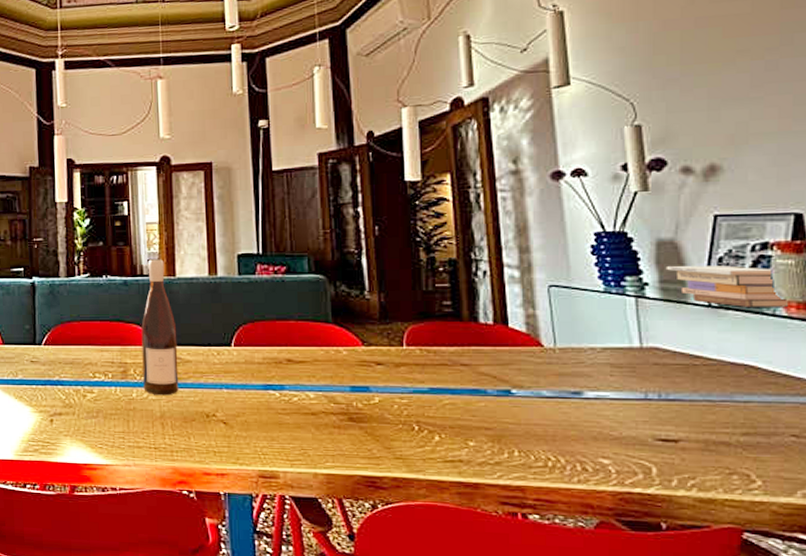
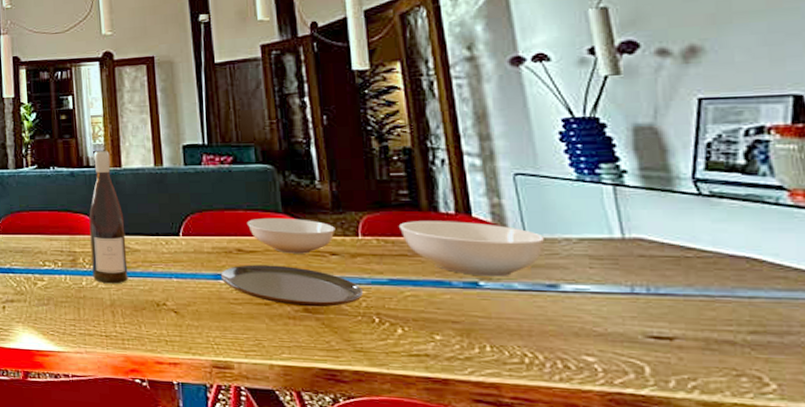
plate: none [270,375,404,416] -> present [220,265,363,307]
bowl: none [297,328,382,364] -> present [246,217,335,254]
bowl: none [440,331,573,385] -> present [398,221,545,277]
books: present [665,265,792,307] -> none [645,151,797,195]

